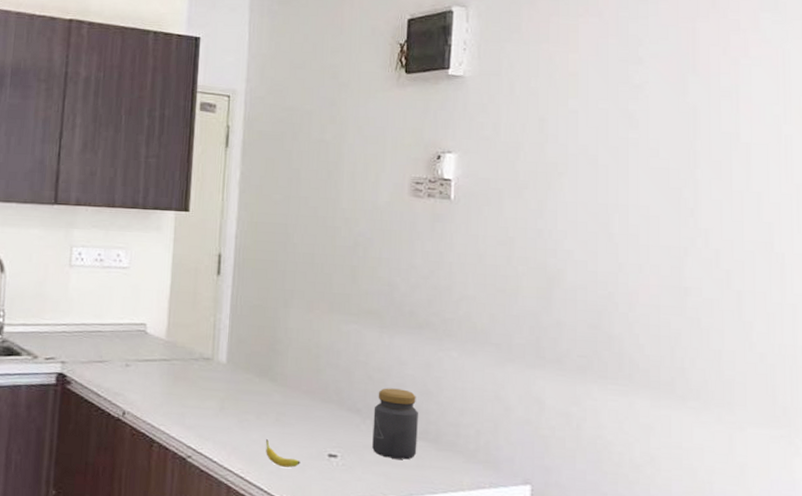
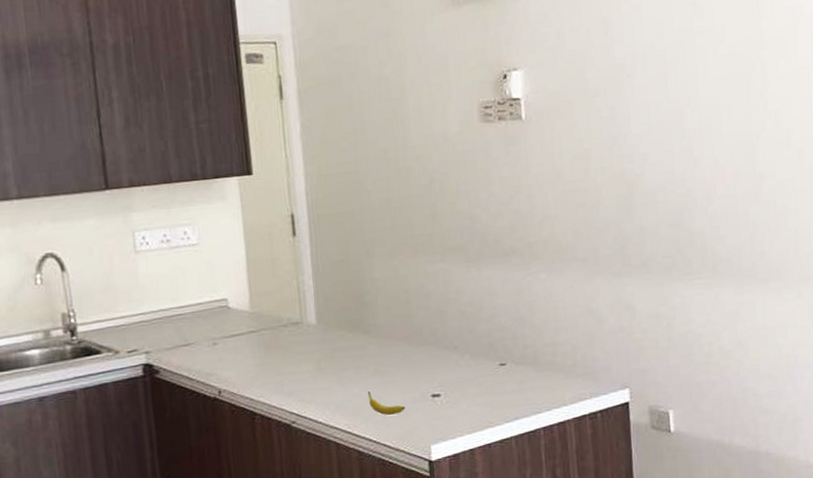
jar: present [372,388,418,460] -> none [470,319,518,388]

